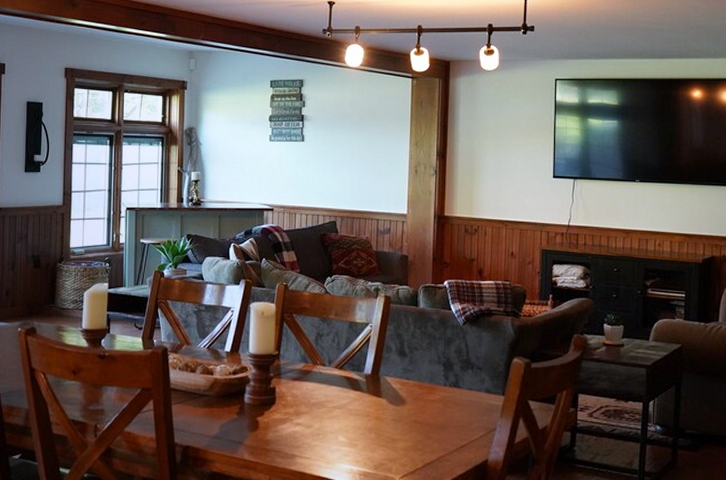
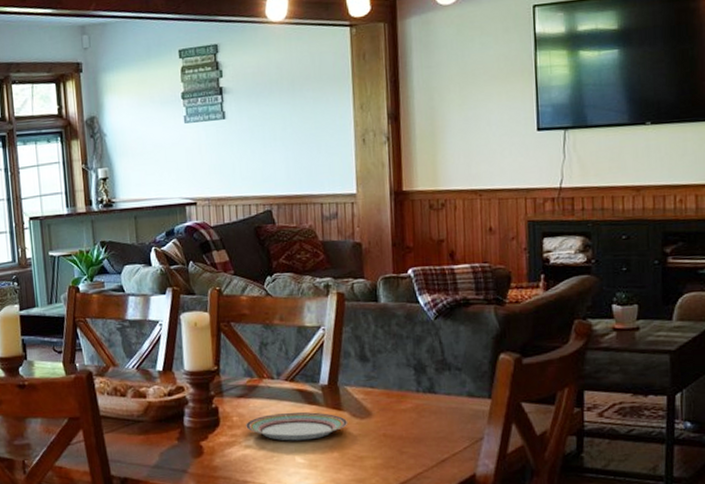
plate: none [298,396,386,422] -> present [246,412,348,441]

